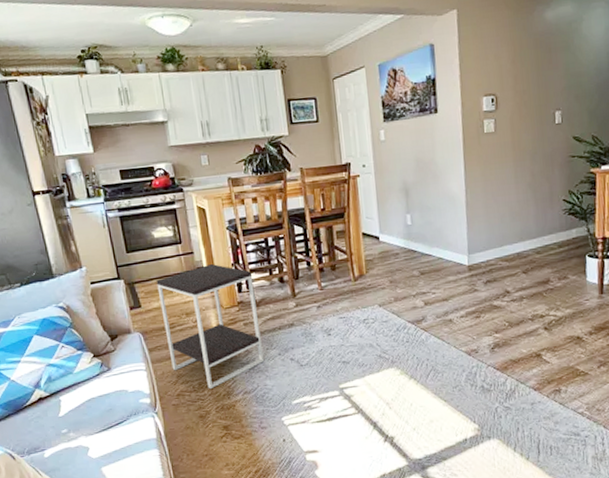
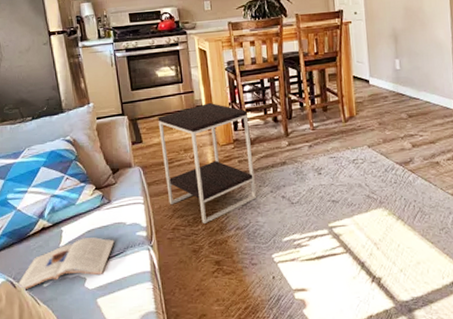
magazine: none [15,406,117,462] -> present [16,237,115,291]

